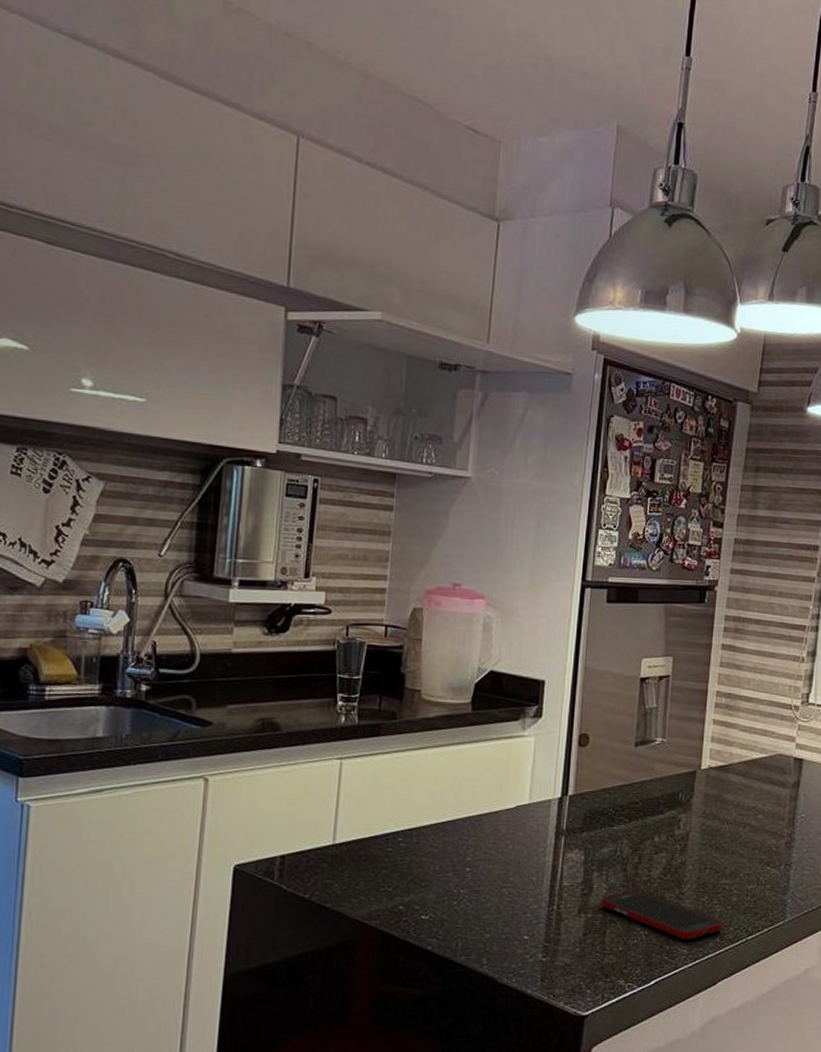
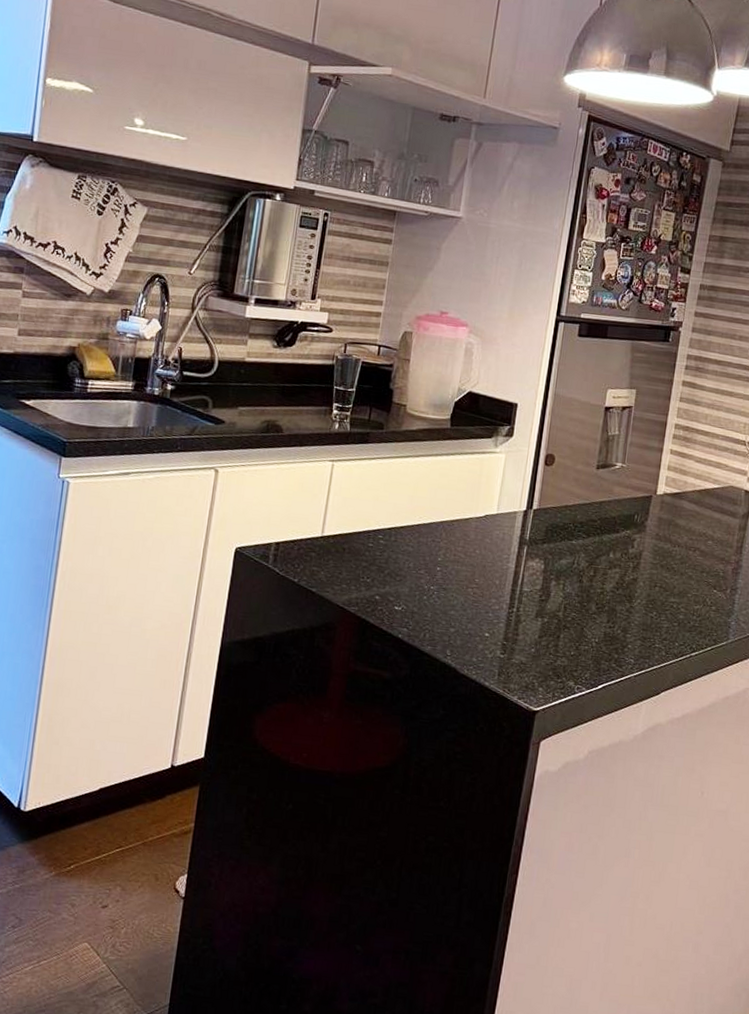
cell phone: present [600,889,724,940] -> none [556,600,670,651]

